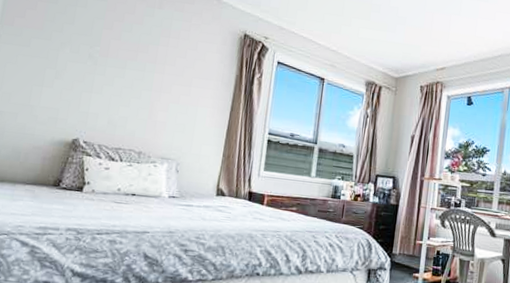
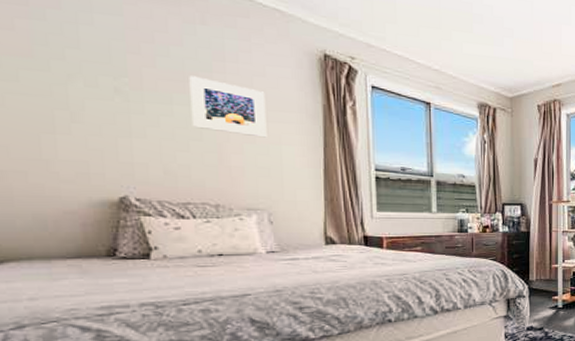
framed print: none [136,47,194,100] -> present [189,76,267,138]

